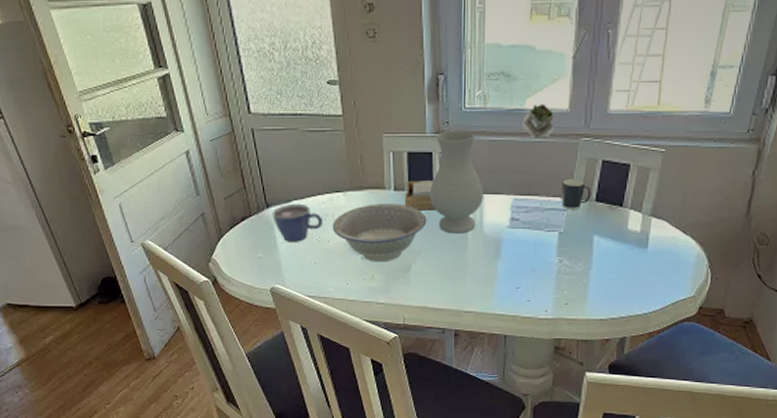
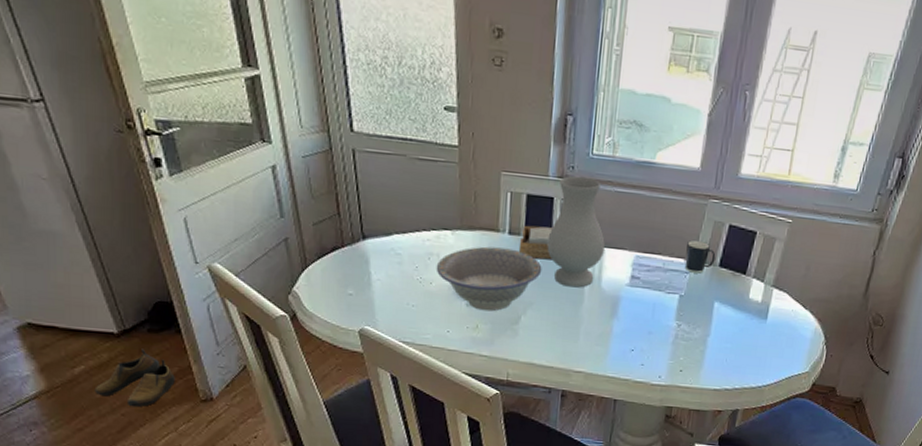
shoe: none [62,318,124,369] -> present [94,349,175,408]
cup: present [272,203,324,242] -> none [368,237,427,281]
succulent plant: present [522,103,555,138] -> none [651,159,685,195]

